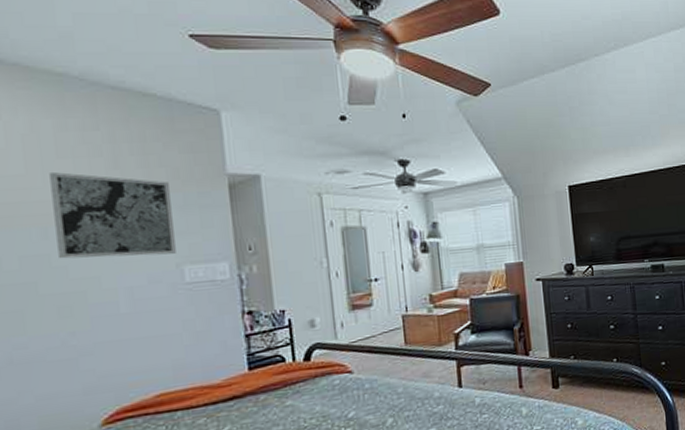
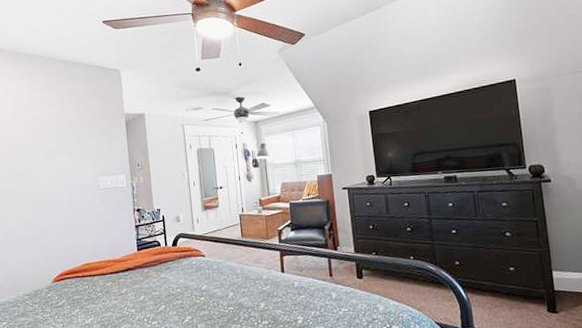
wall art: present [49,172,176,259] -> none [26,117,95,173]

